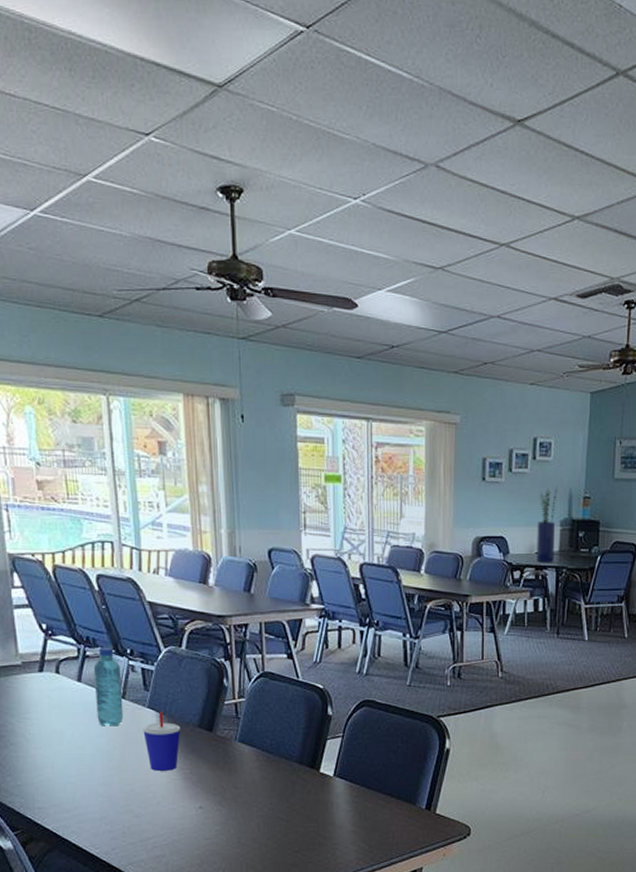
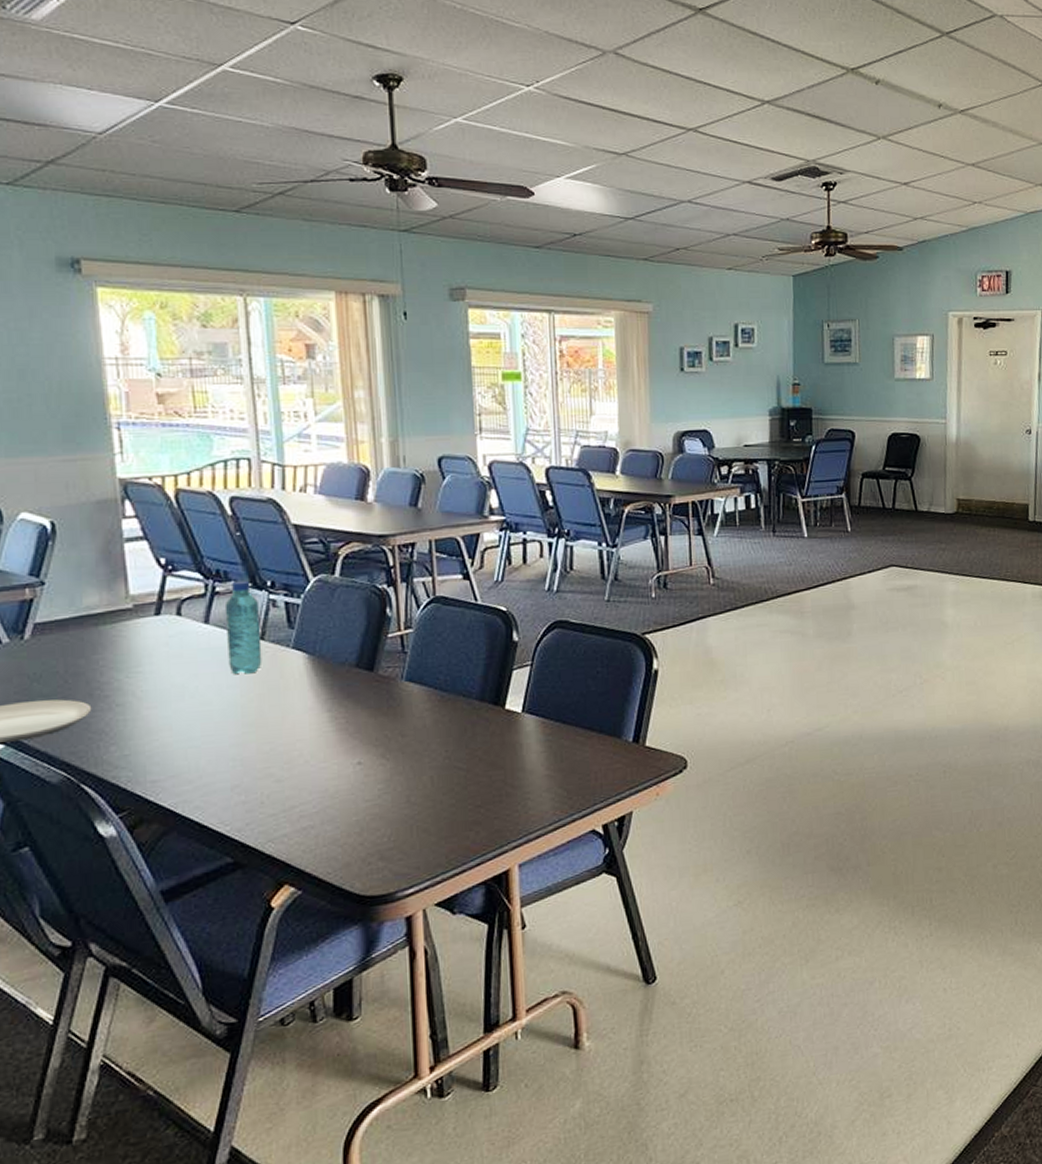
beverage cup: present [143,712,181,771] -> none [286,652,335,724]
vase: present [537,487,559,563] -> none [743,374,765,456]

